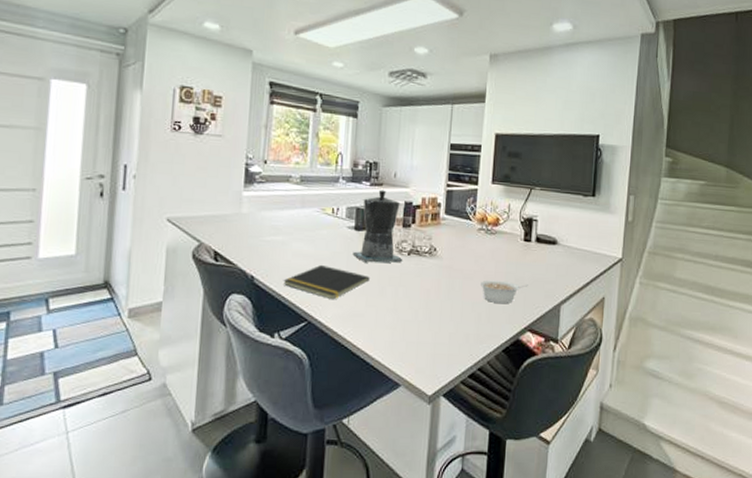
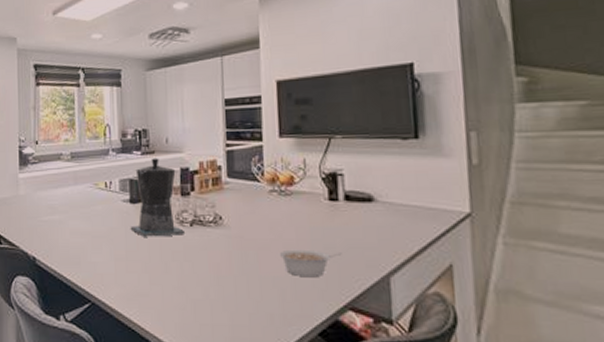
notepad: present [283,264,370,300] -> none [63,241,151,279]

